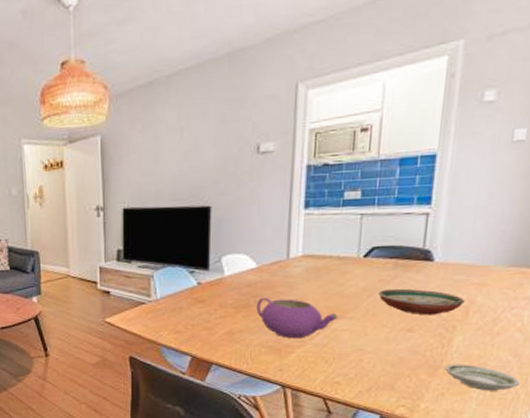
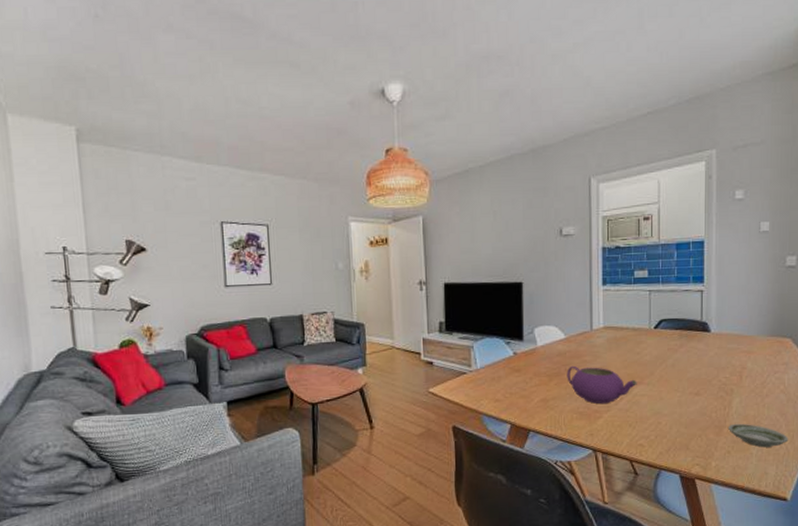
decorative bowl: present [378,288,465,315] -> none [669,356,738,380]

